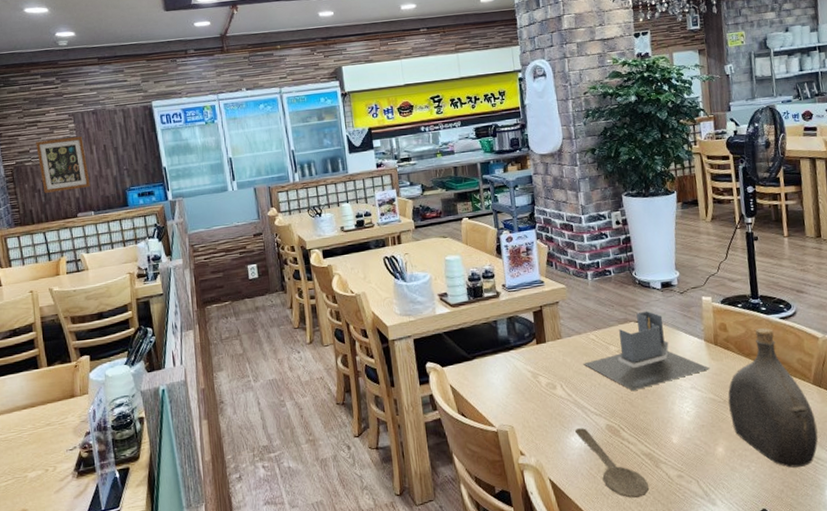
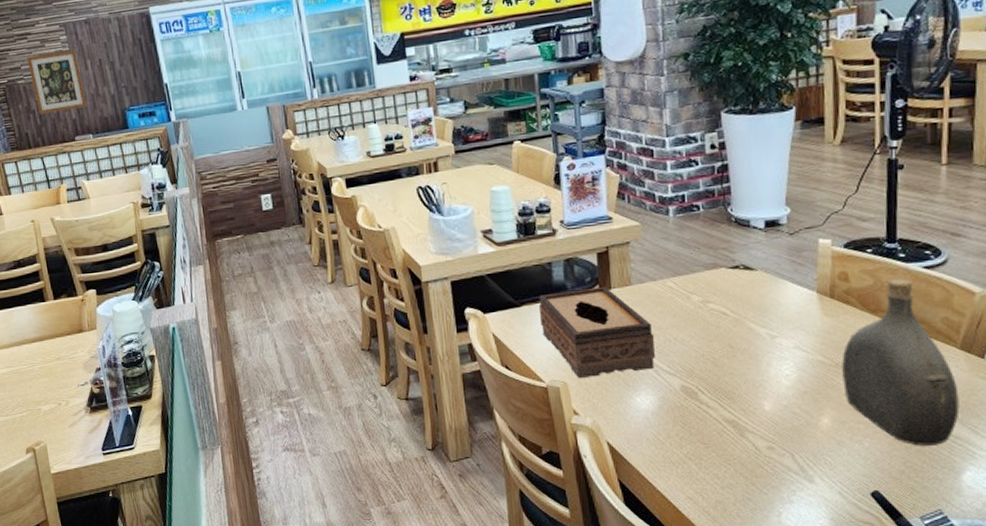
tissue box: none [487,340,584,423] -> present [538,286,655,379]
wooden spoon: present [575,428,649,498] -> none [642,388,729,468]
utensil holder: present [583,311,710,391] -> none [656,254,821,348]

